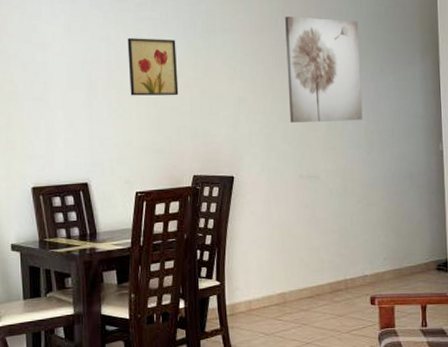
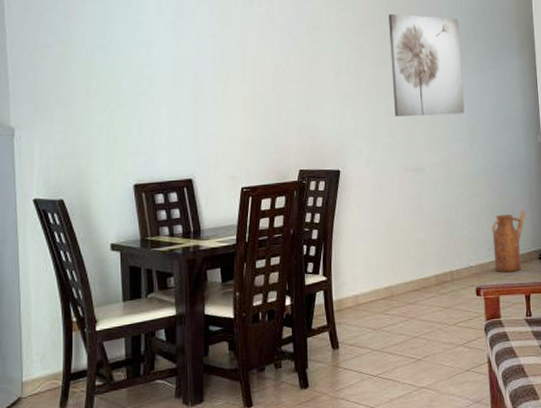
wall art: present [127,38,179,96] -> none [233,34,285,91]
watering can: none [388,220,424,283] -> present [492,210,526,273]

